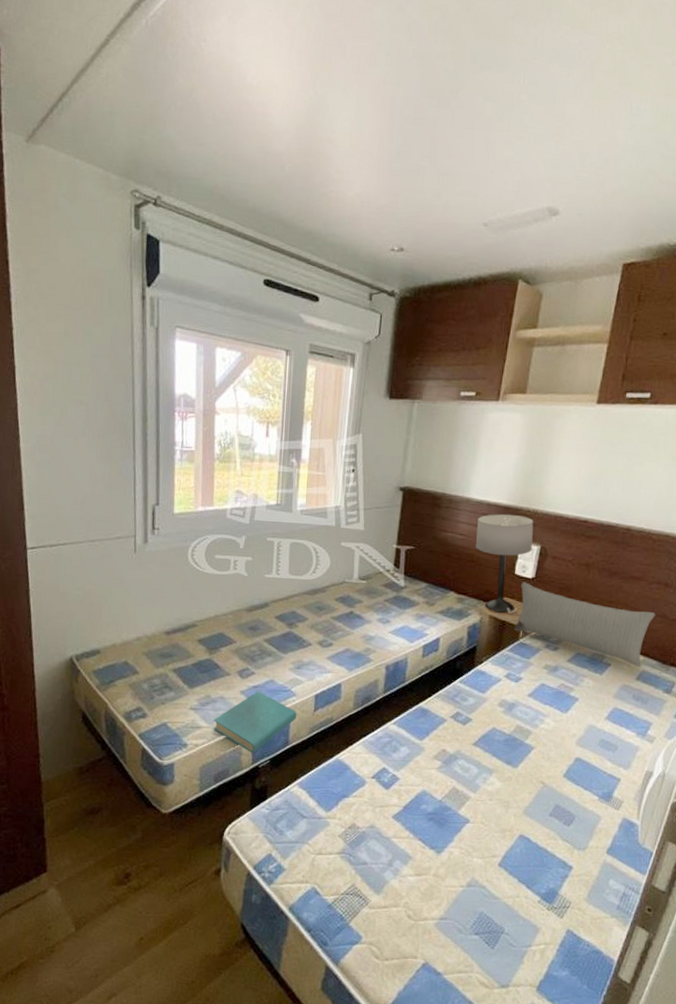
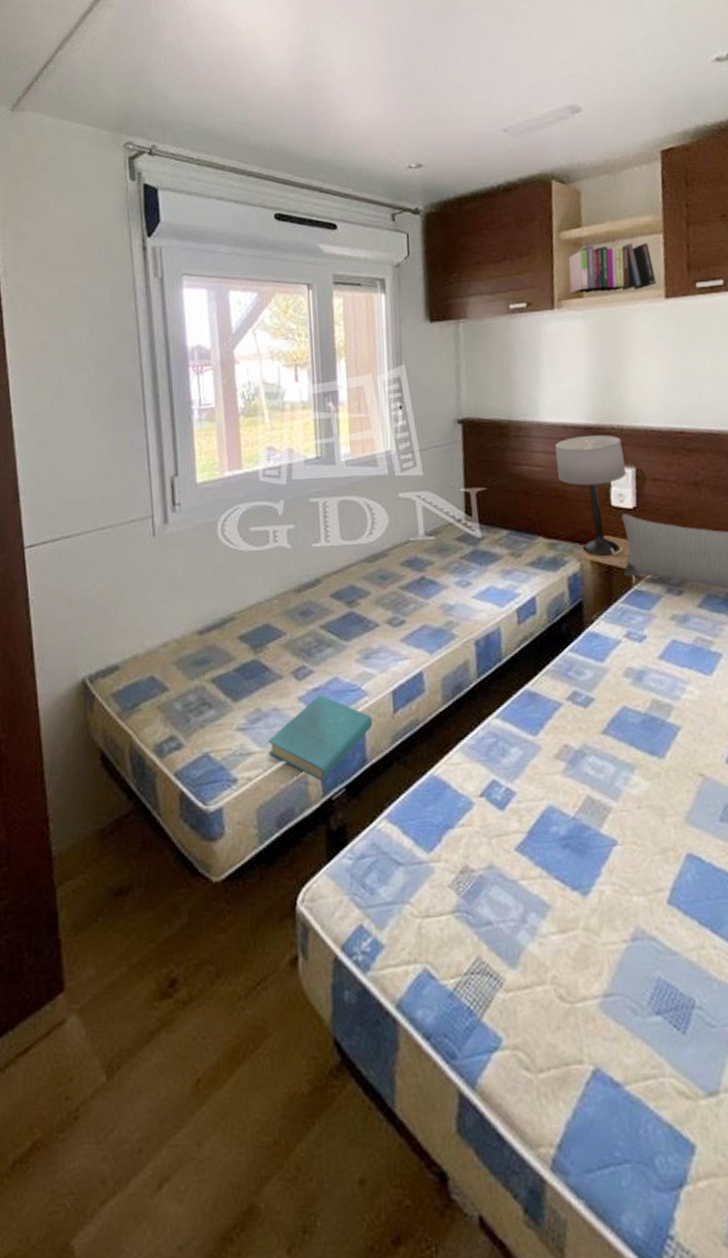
books: none [515,346,593,393] -> present [568,242,657,294]

